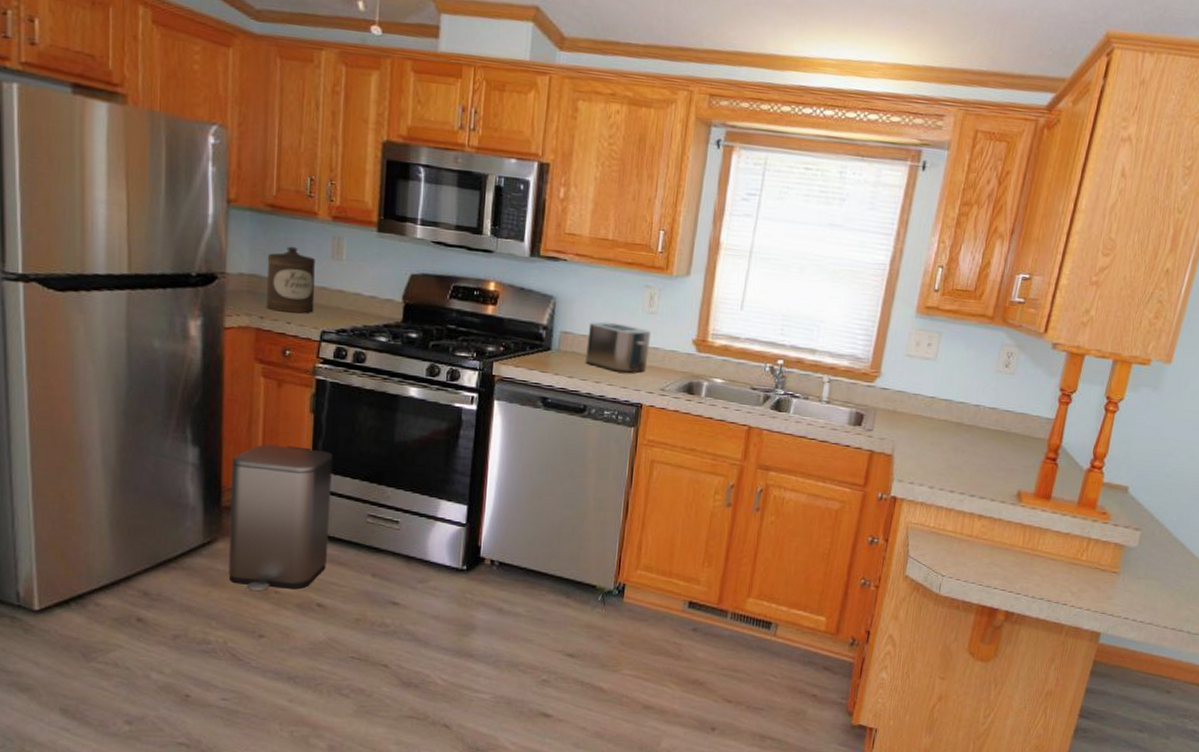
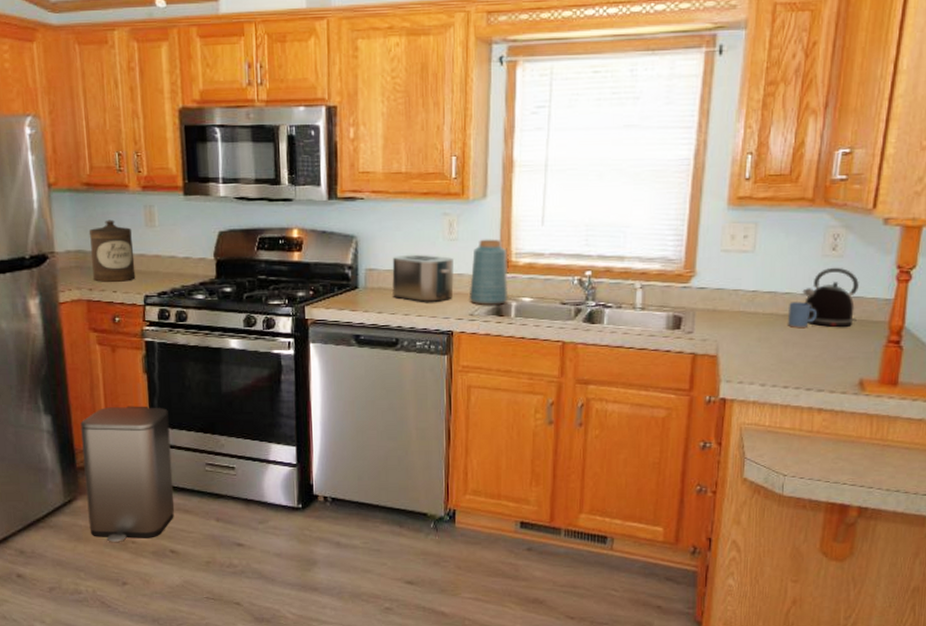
vase: none [661,316,705,383] -> present [468,239,507,305]
mug: none [959,411,987,438] -> present [788,302,818,329]
kettle: none [975,383,1026,440] -> present [802,267,859,327]

